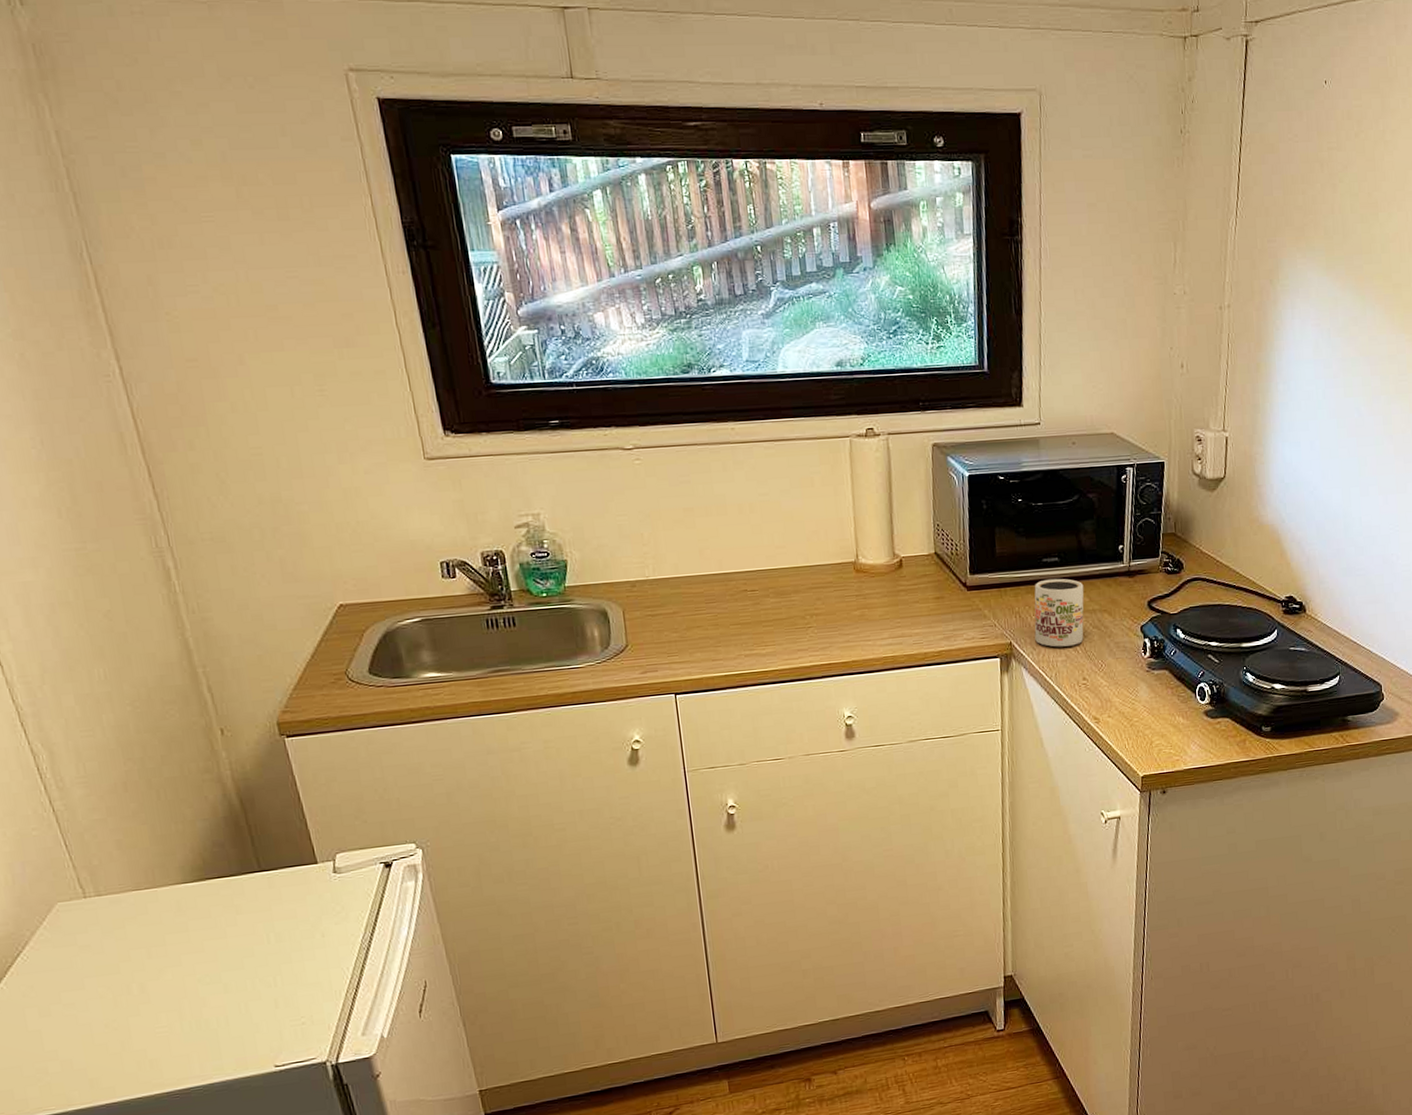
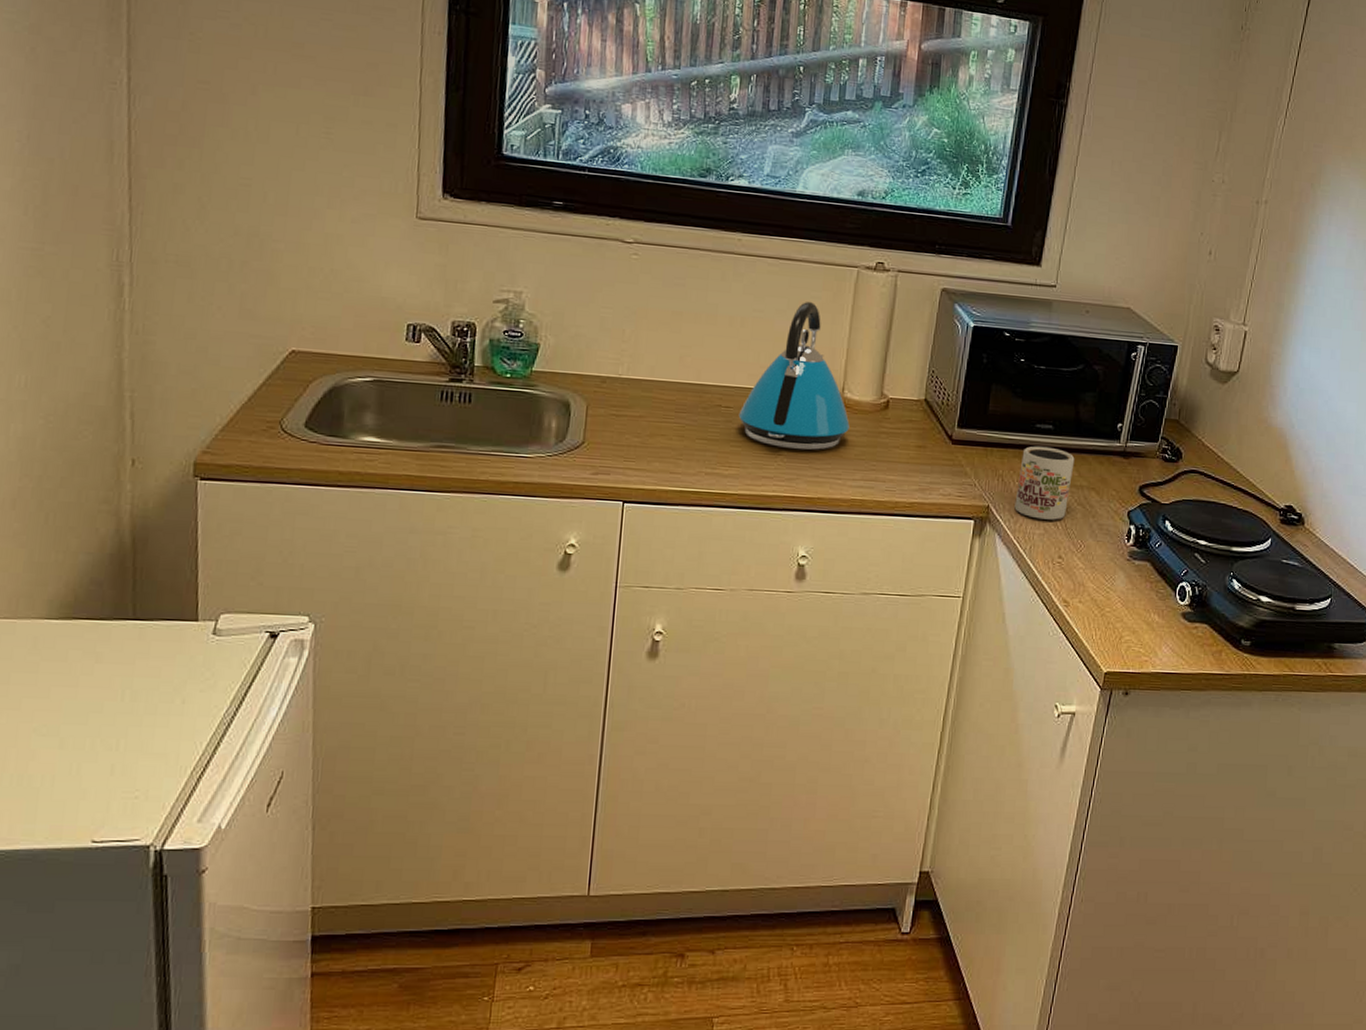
kettle: none [764,478,870,621] -> present [738,302,850,451]

